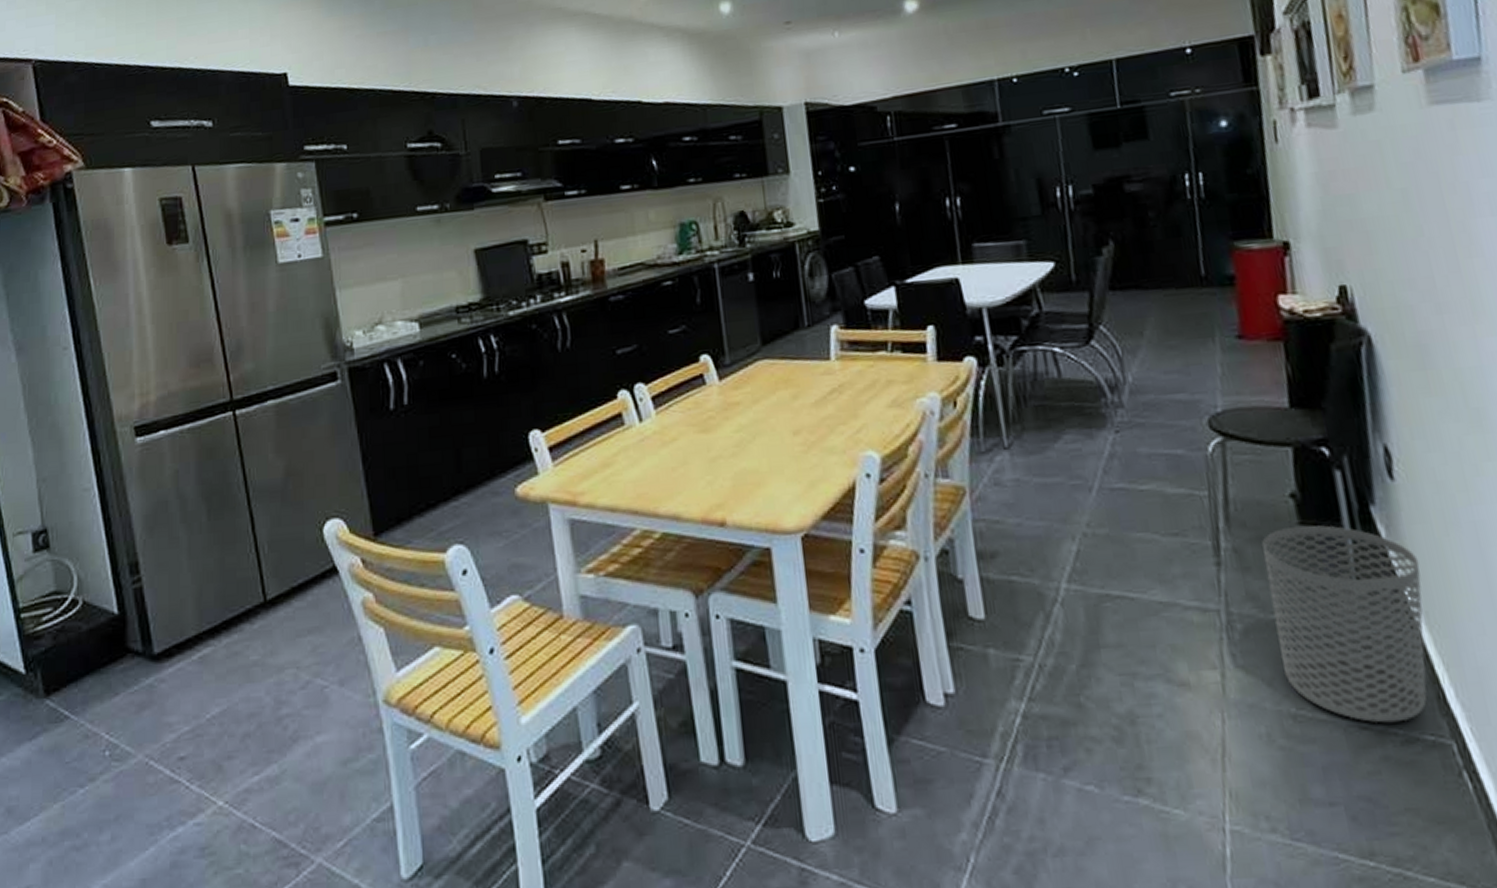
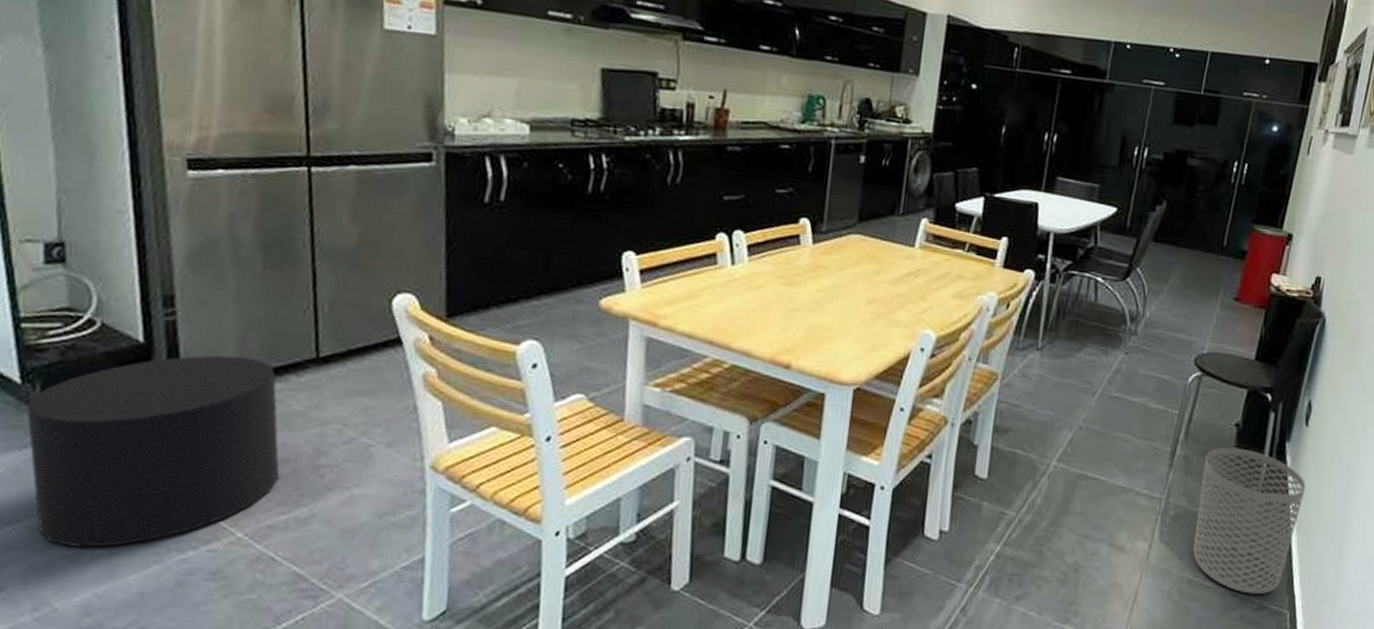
stool: none [33,612,248,836] -> present [27,355,280,548]

